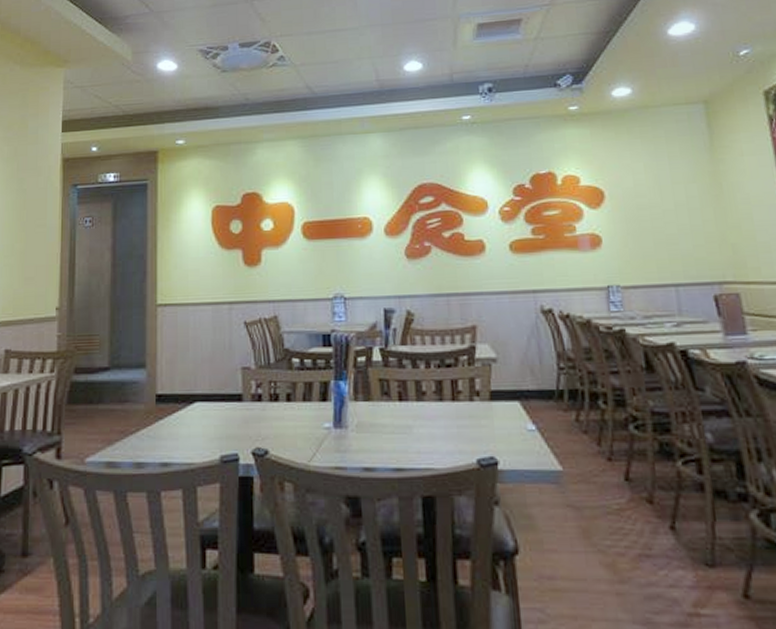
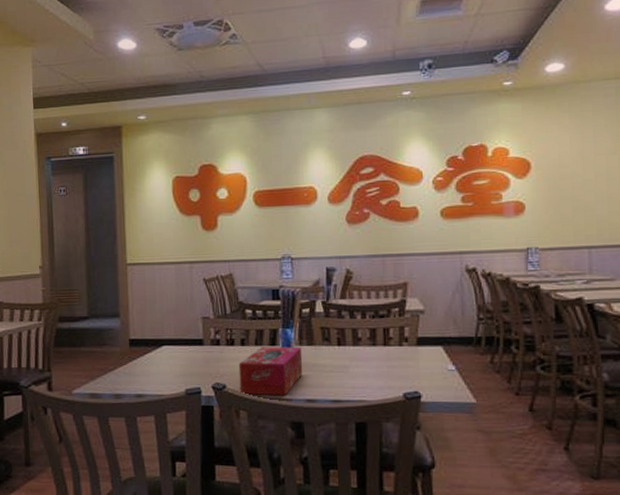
tissue box: none [283,402,359,464] -> present [238,346,303,396]

